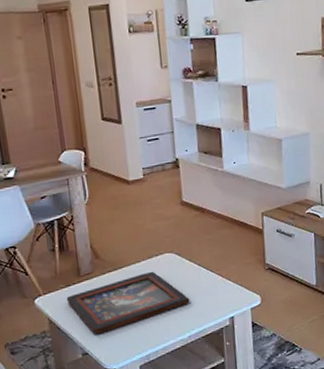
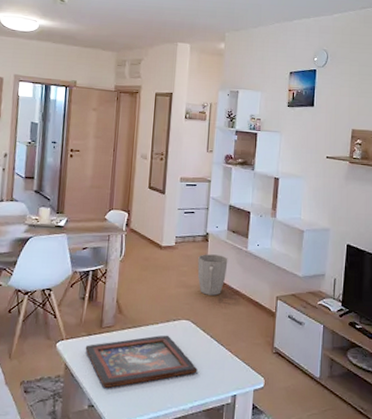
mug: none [171,179,205,224] -> present [197,254,228,296]

